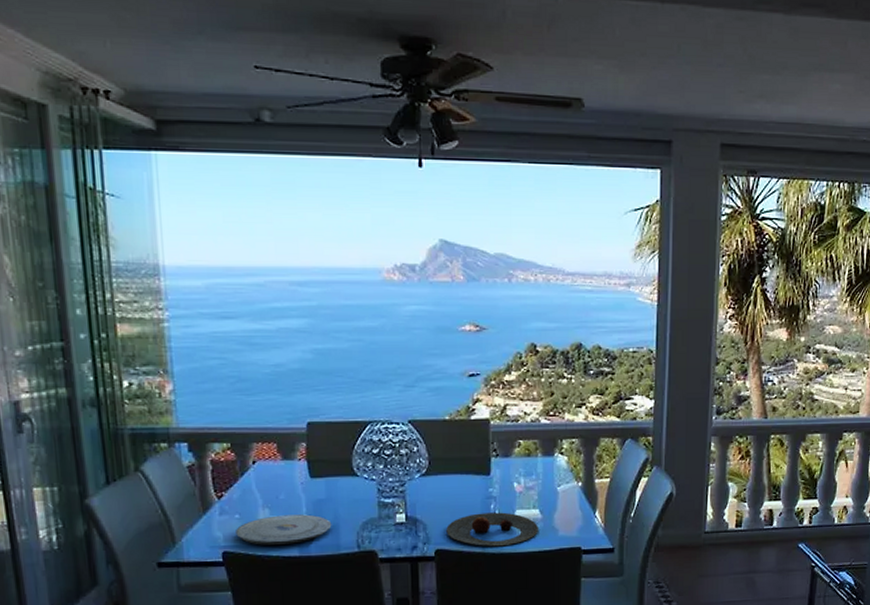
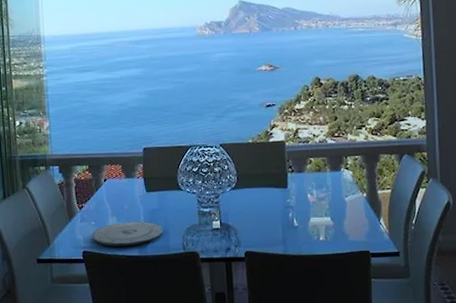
plate: present [446,512,538,547] -> none [253,219,331,250]

